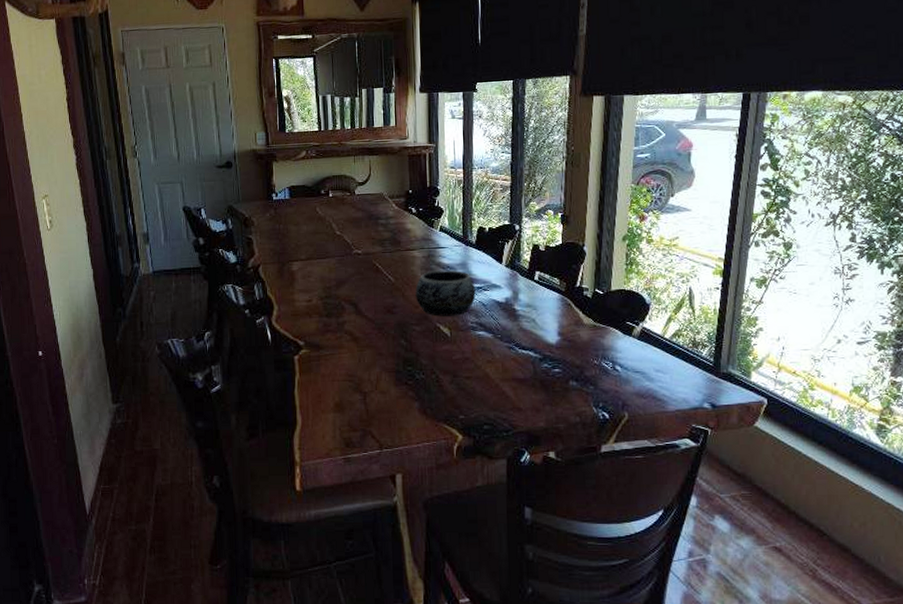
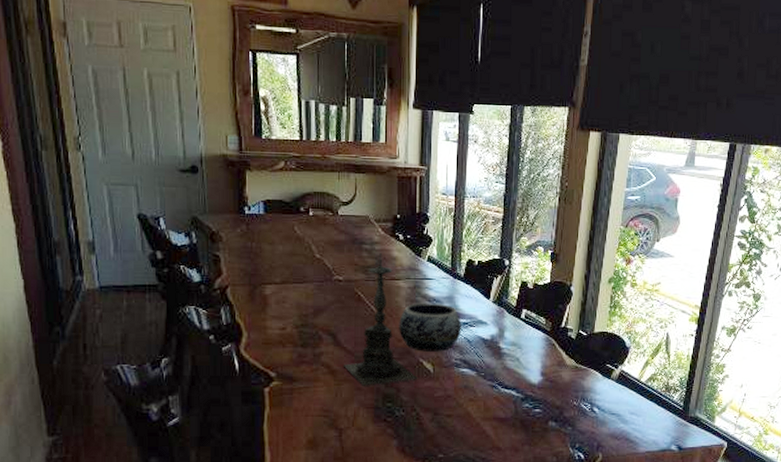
candle holder: none [364,227,436,351] -> present [343,253,418,386]

